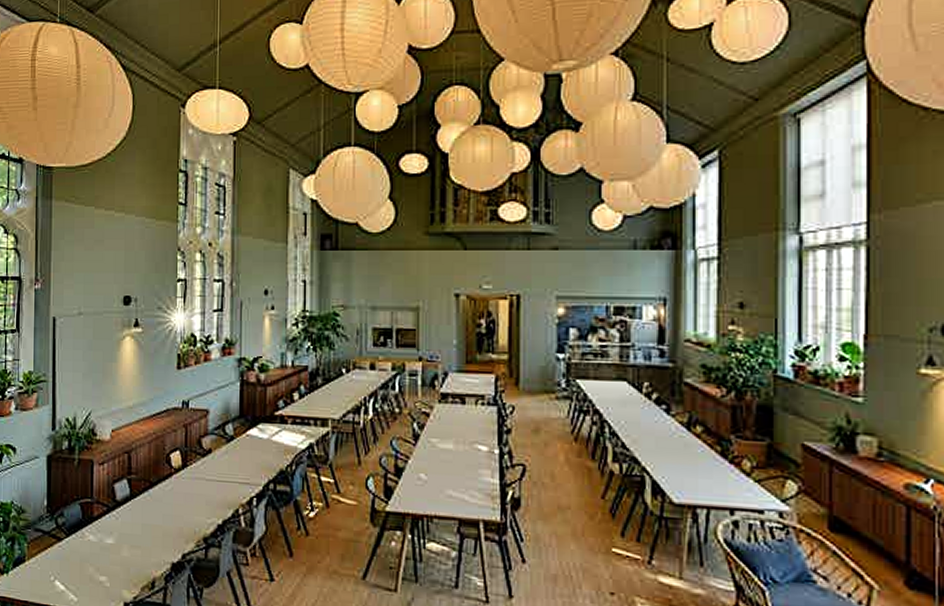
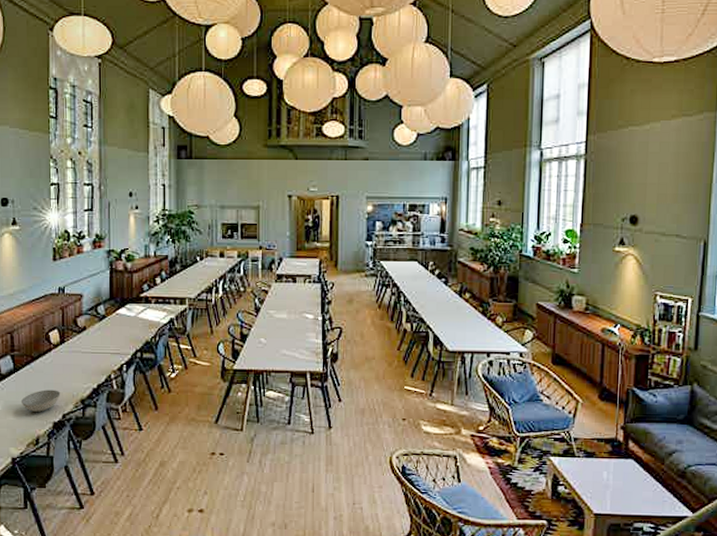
bowl: none [137,522,181,549] -> present [21,389,61,412]

